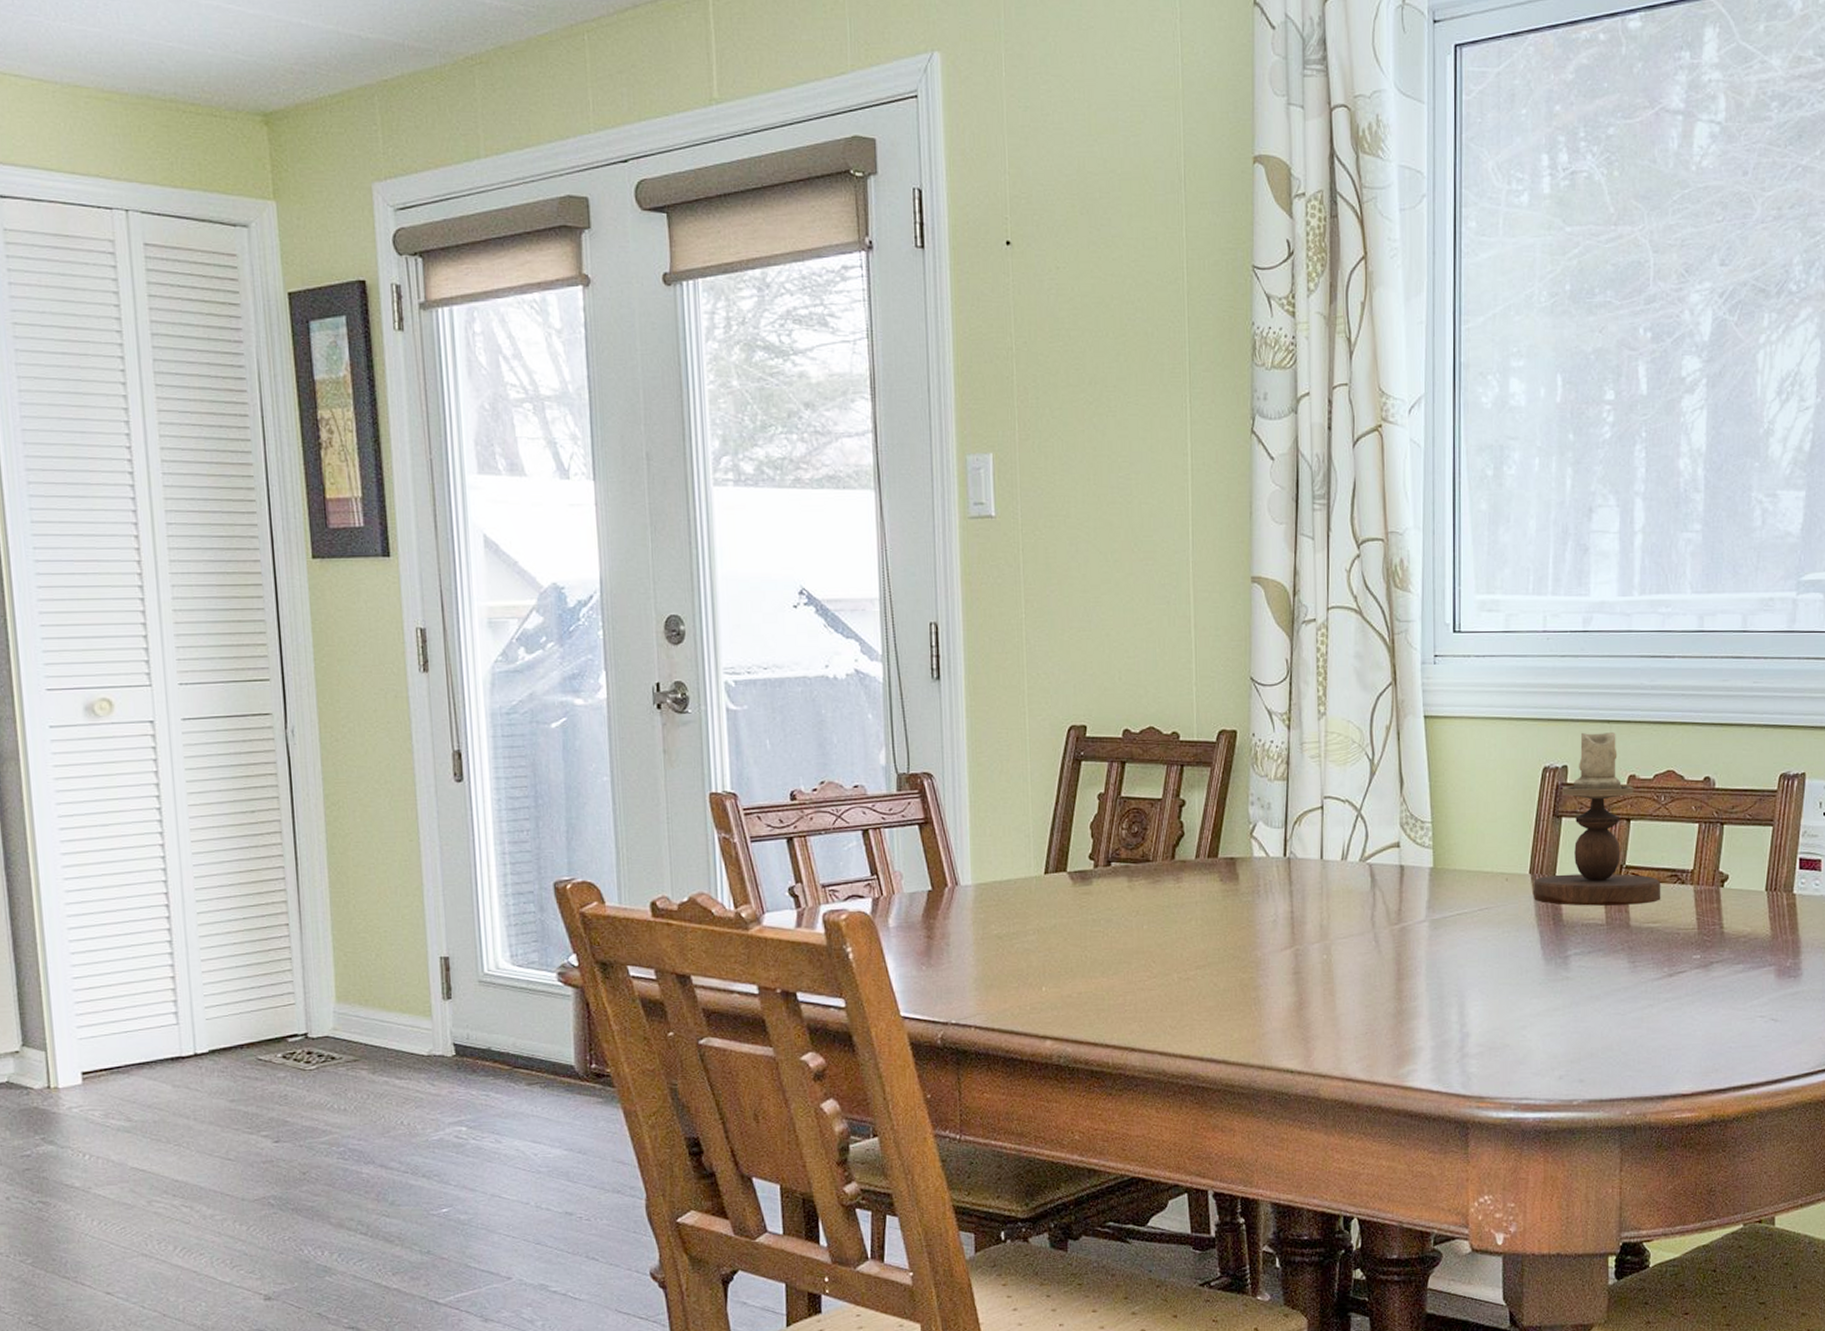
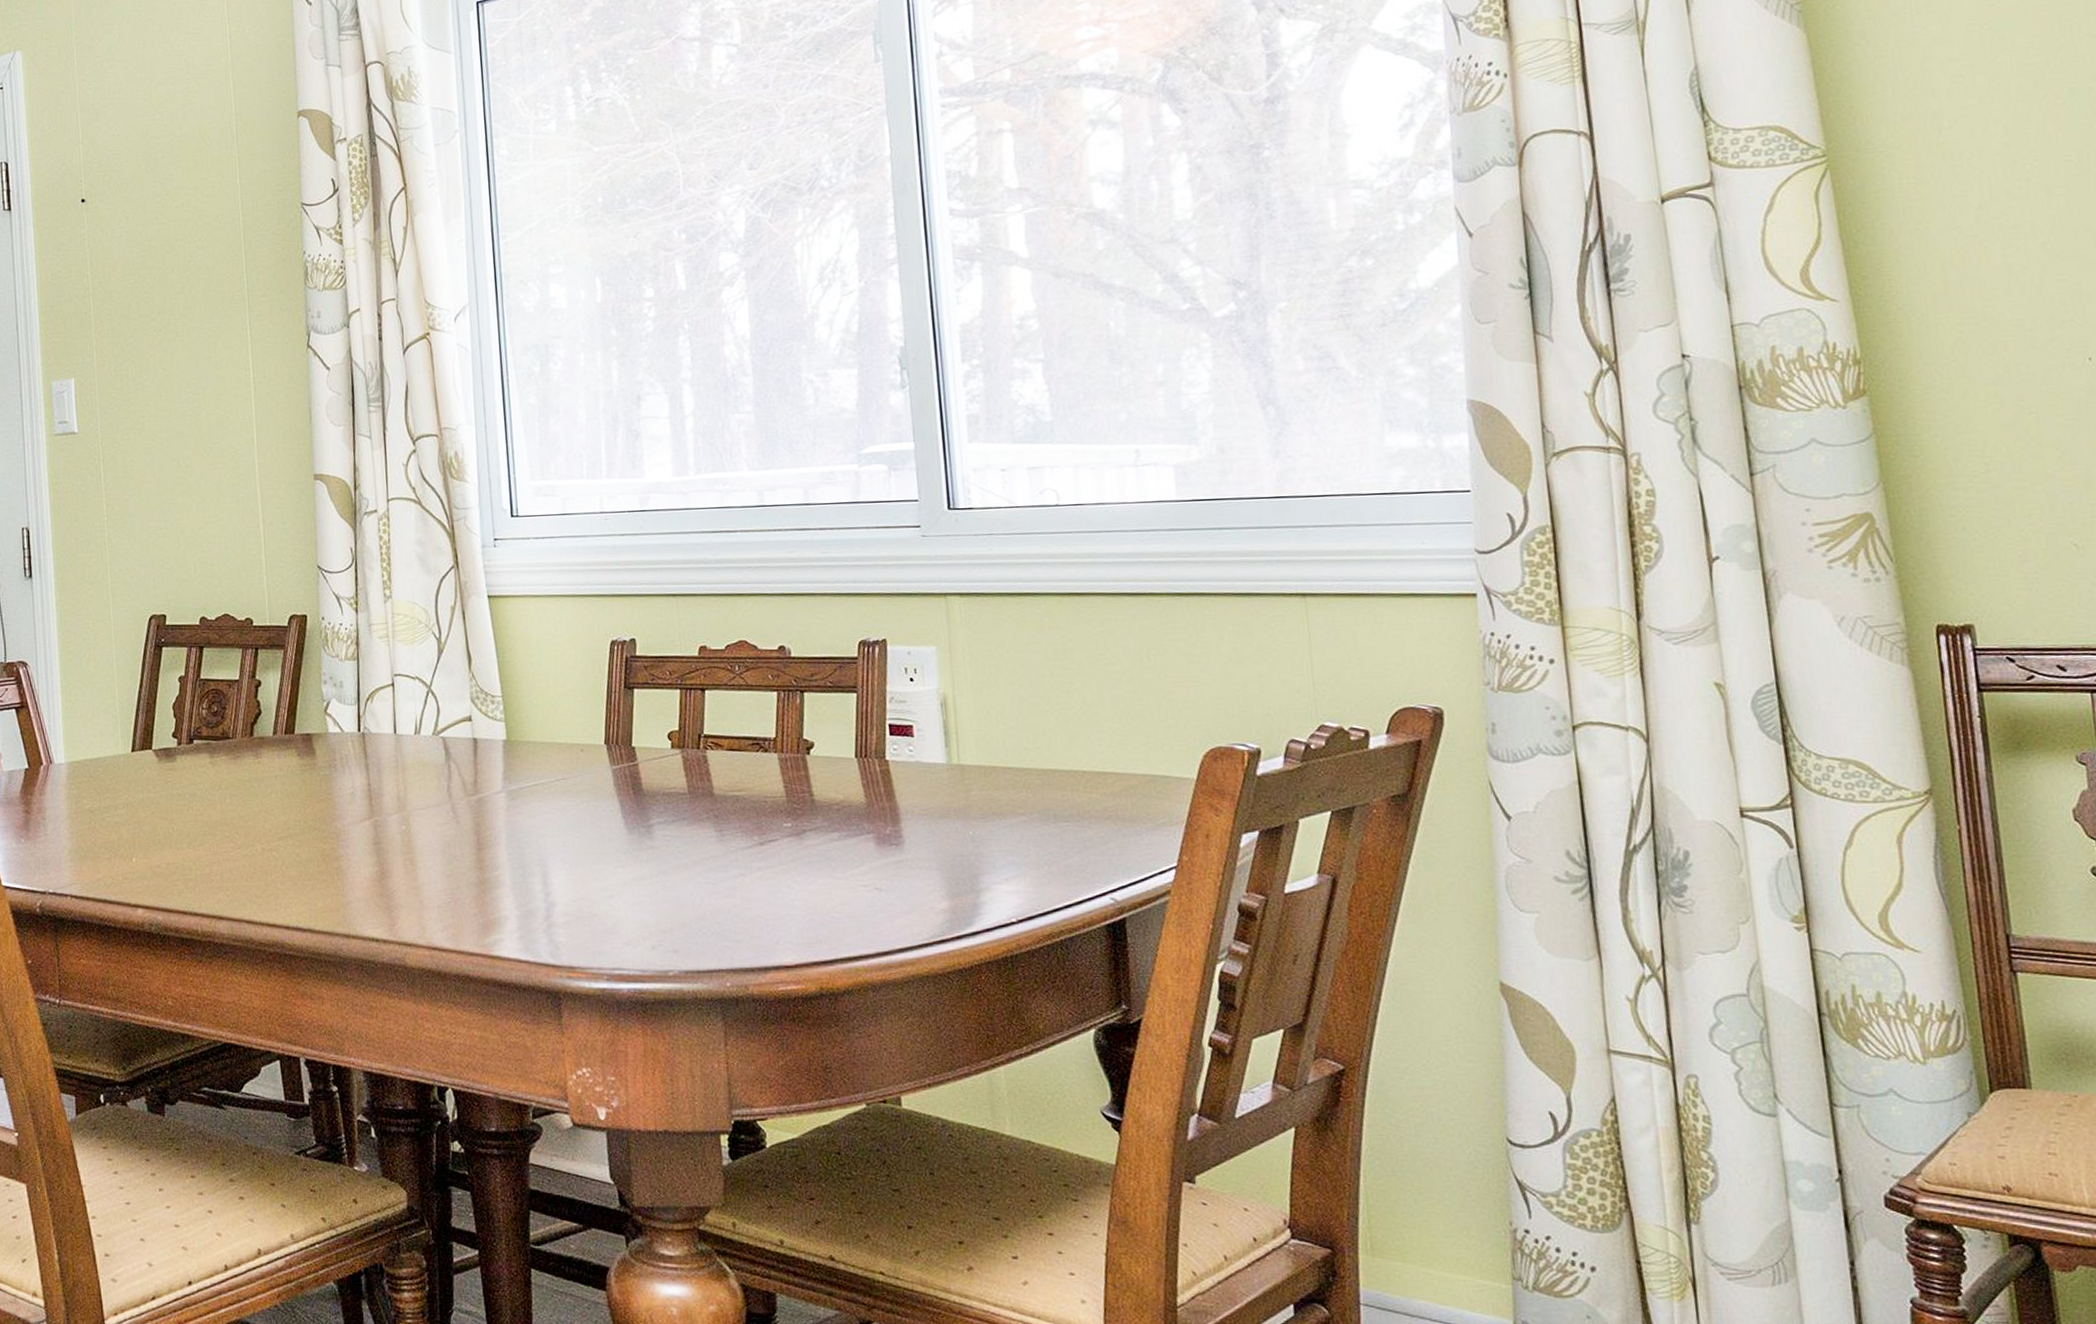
candlestick: present [1534,732,1661,906] -> none [609,606,744,776]

